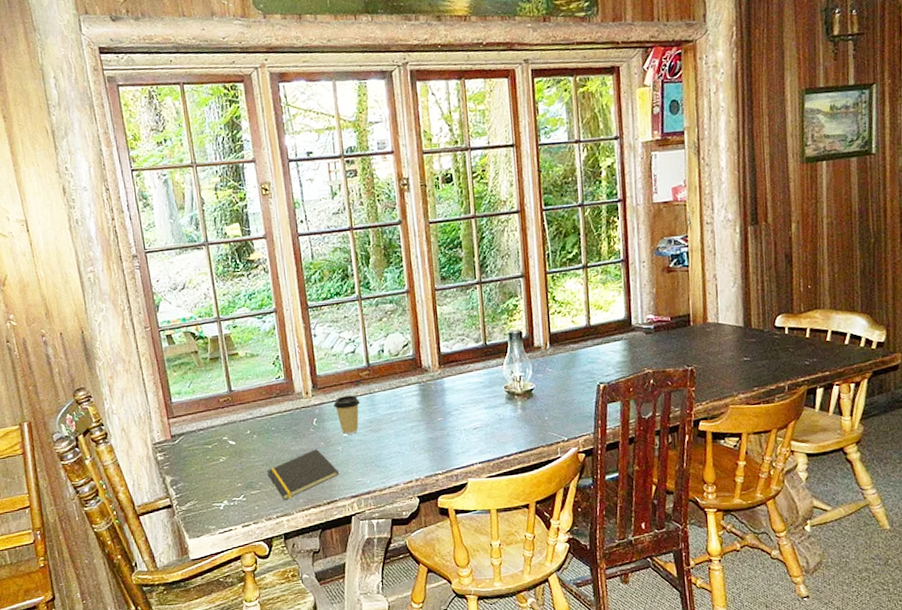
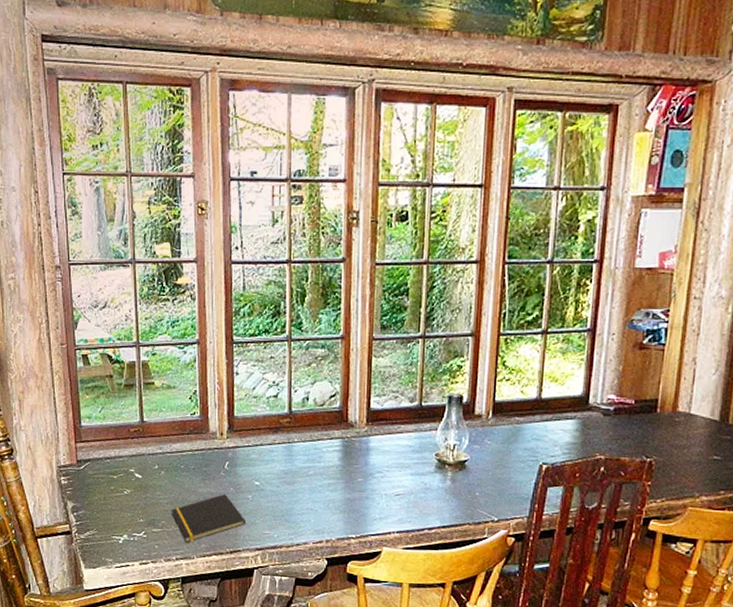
coffee cup: present [333,395,361,435] -> none [248,442,277,484]

